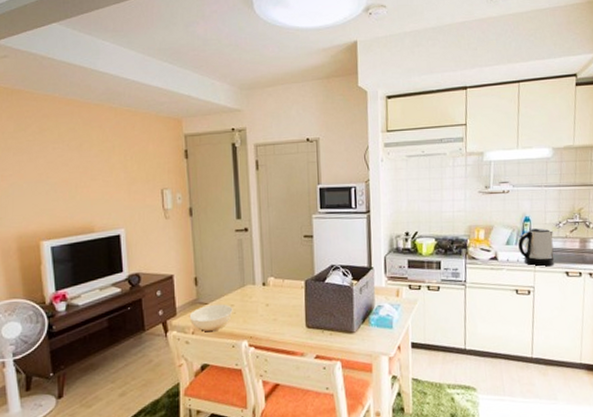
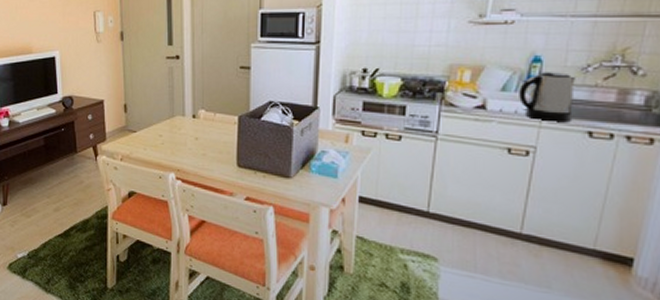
bowl: present [189,304,233,332] -> none [118,133,161,161]

